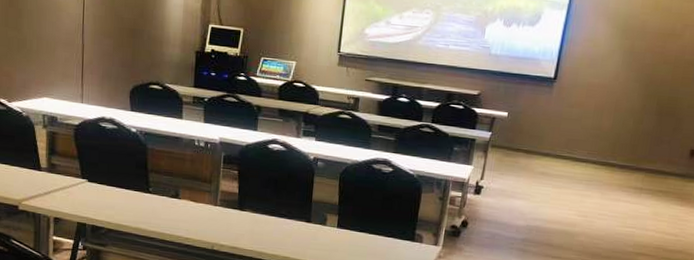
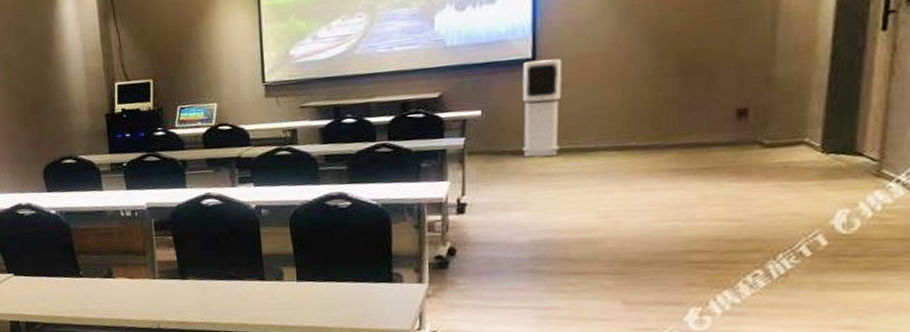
air purifier: none [533,80,576,161] -> present [522,58,563,158]

